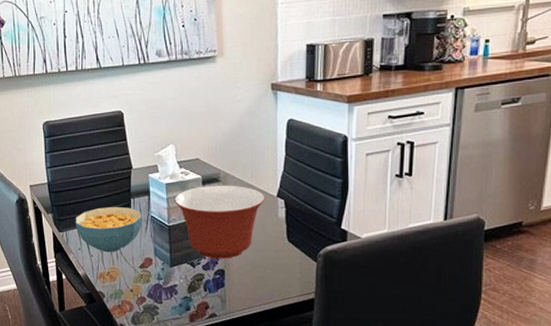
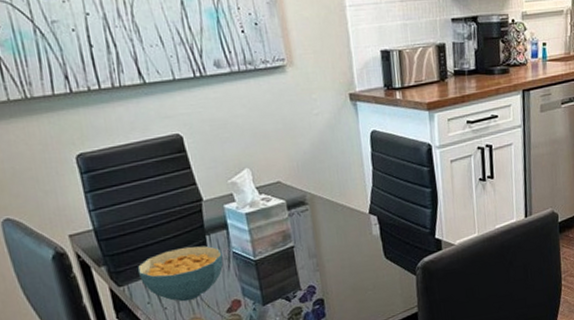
mixing bowl: present [175,185,265,259] -> none [258,206,358,289]

